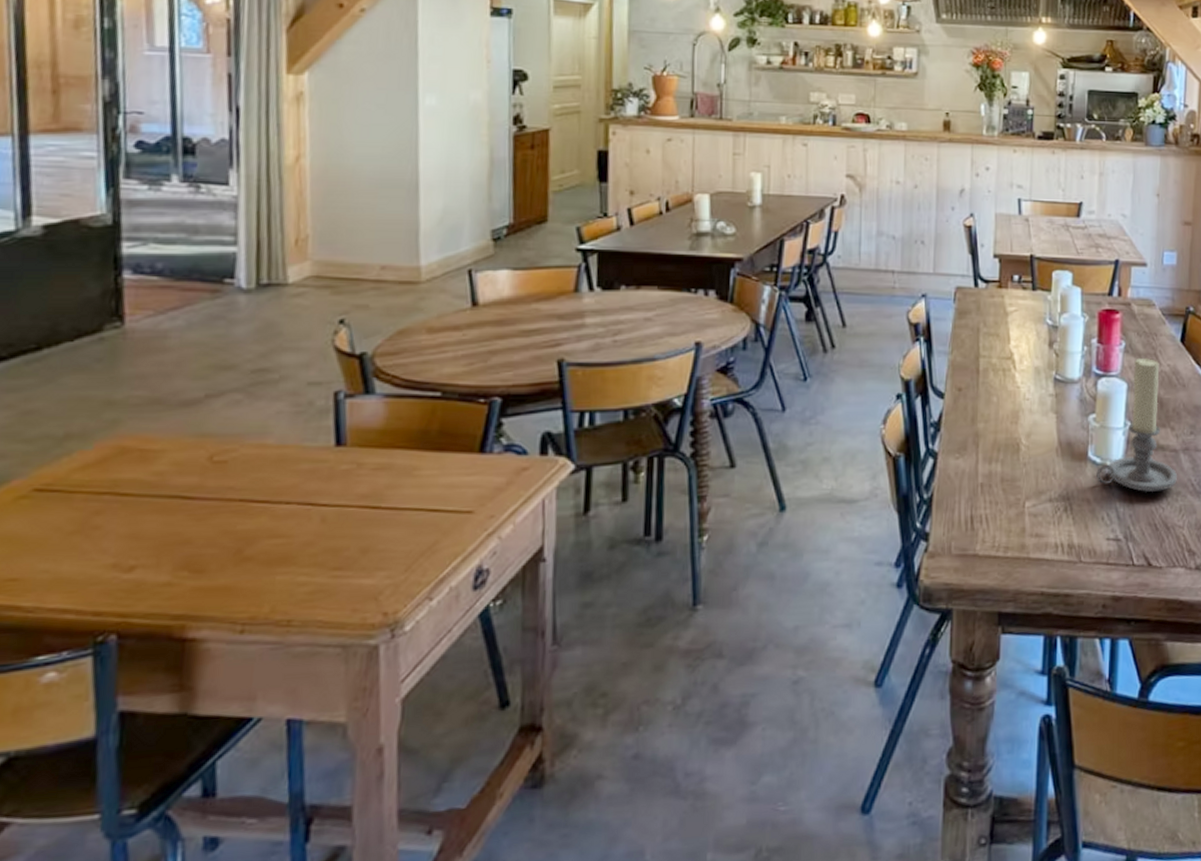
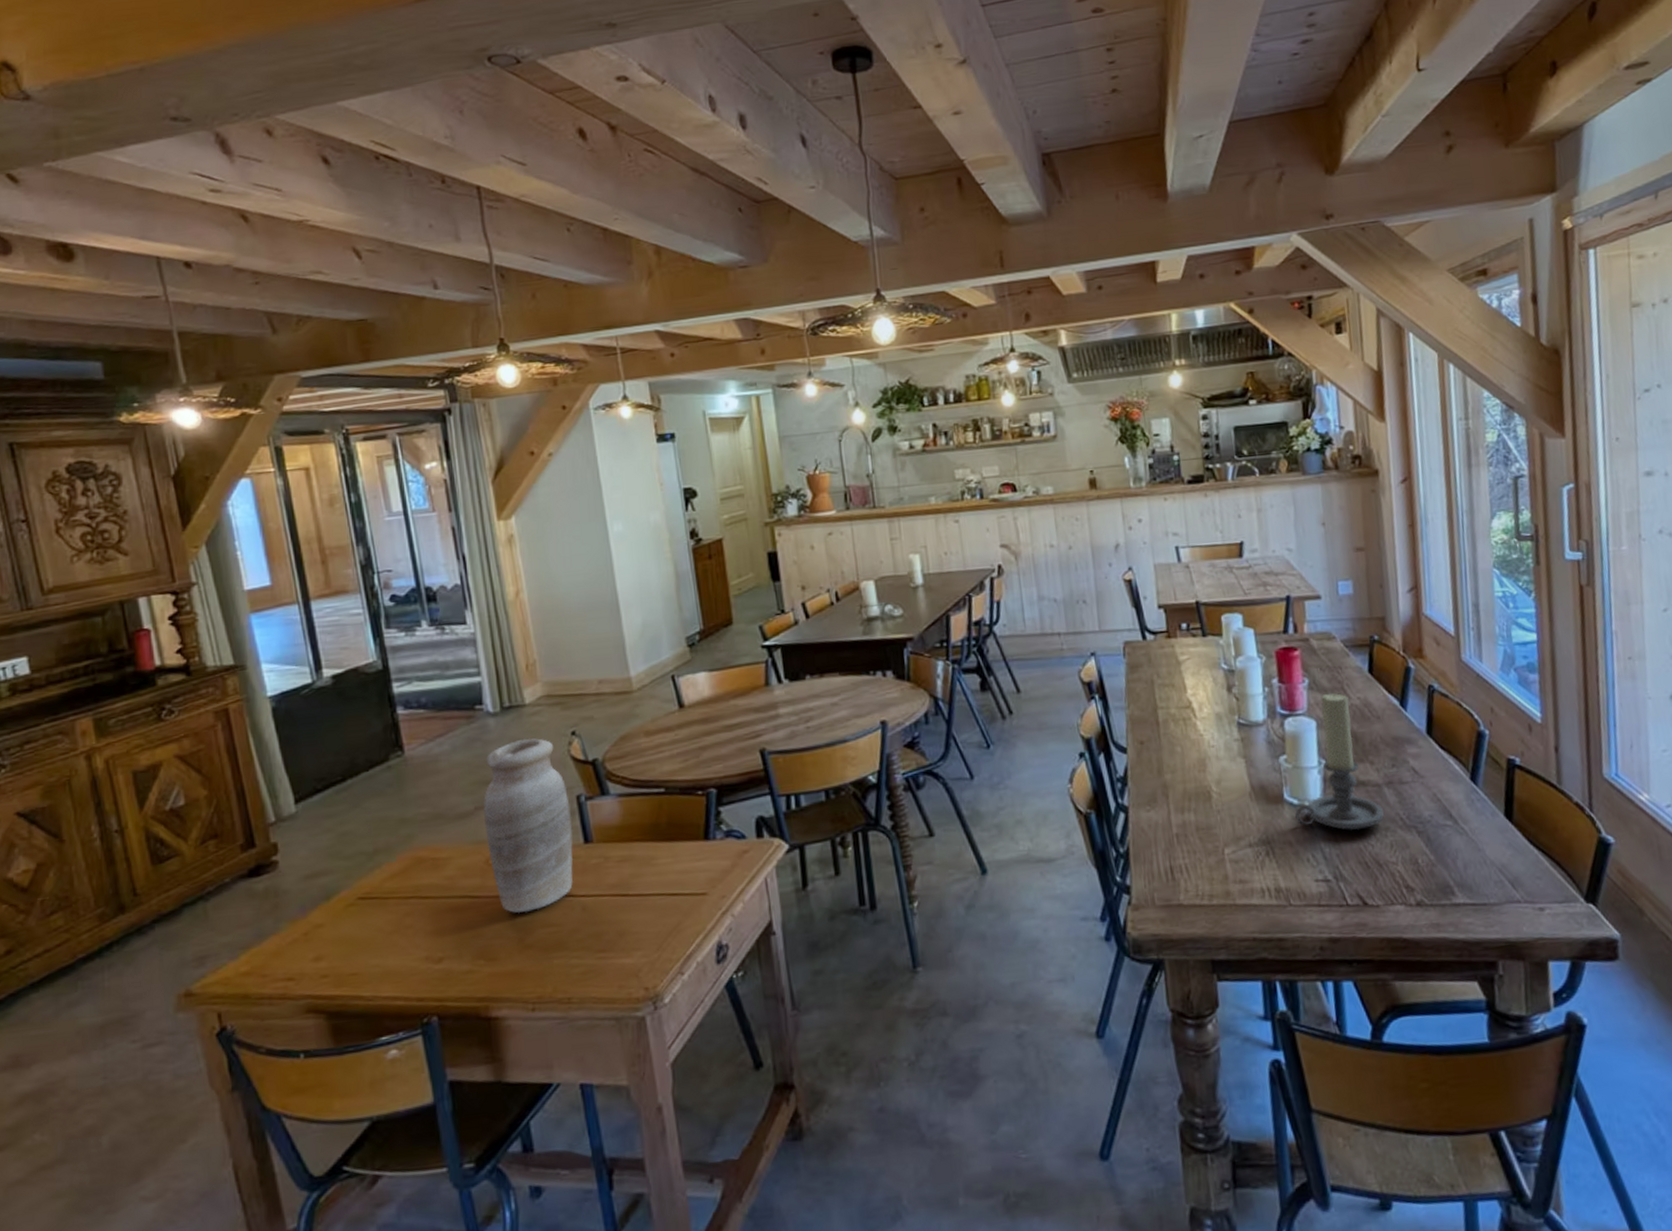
vase: none [214,322,325,521] -> present [484,738,574,914]

